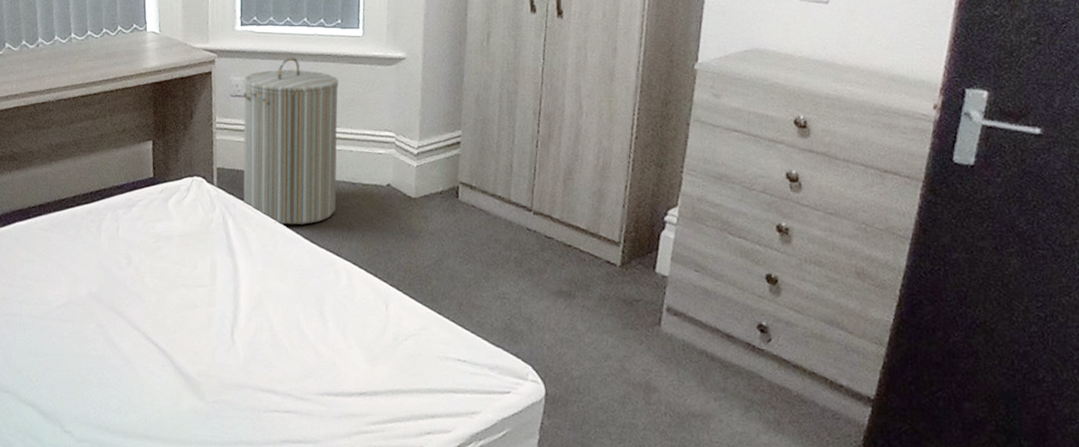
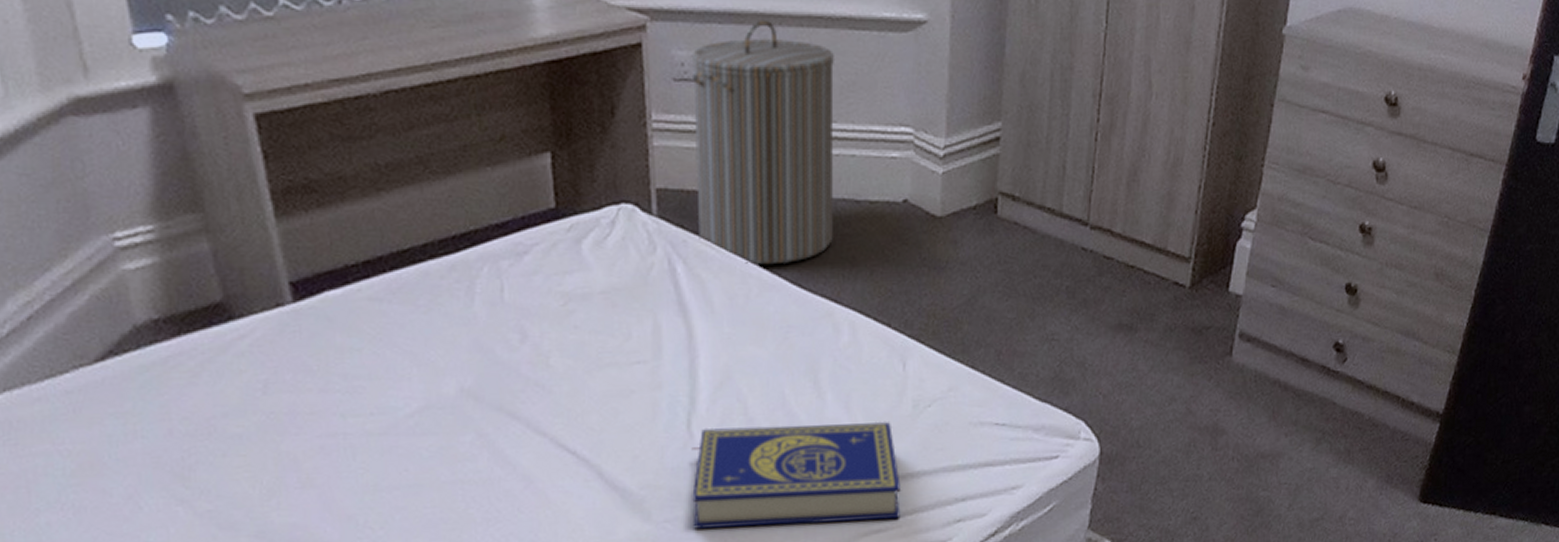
book: none [233,338,383,425] -> present [691,421,901,529]

